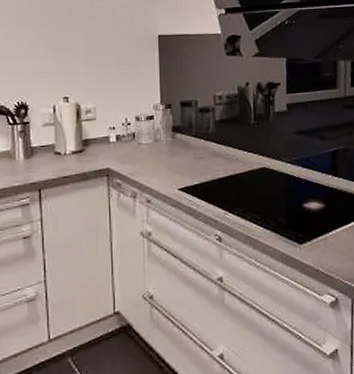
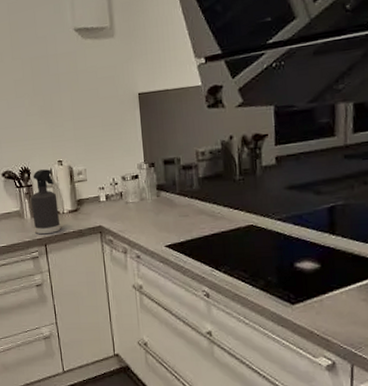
spray bottle: none [26,105,61,177] -> present [31,169,61,234]

